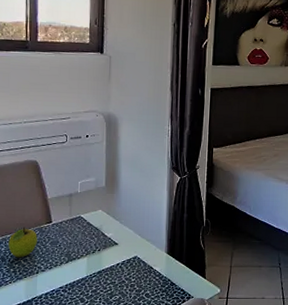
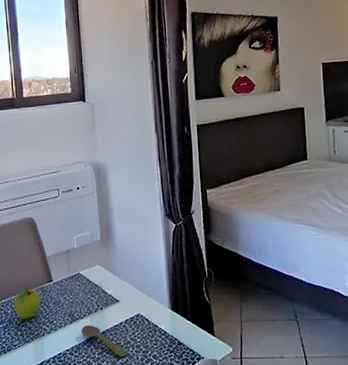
spoon: none [76,265,120,295] -> present [81,325,126,357]

